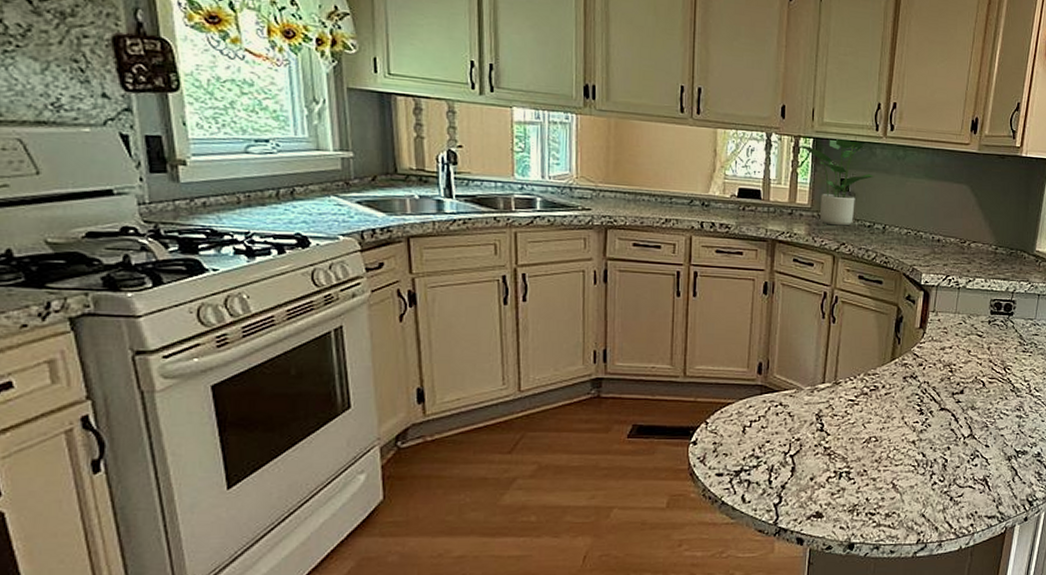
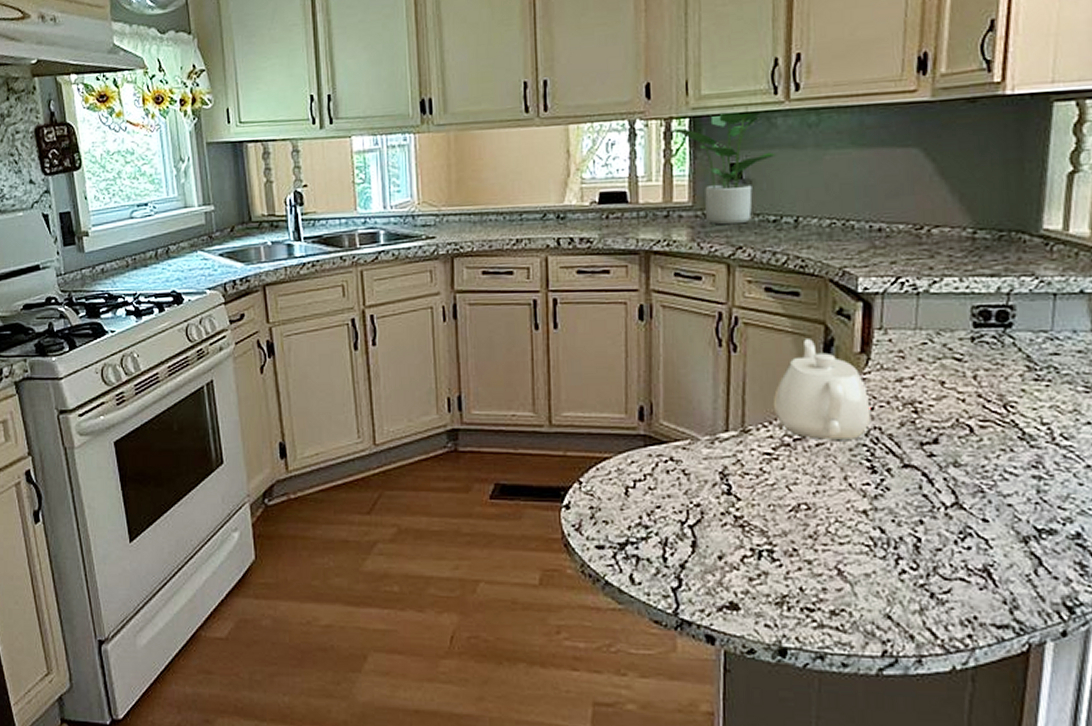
teapot: none [857,316,923,390] -> present [772,339,872,440]

